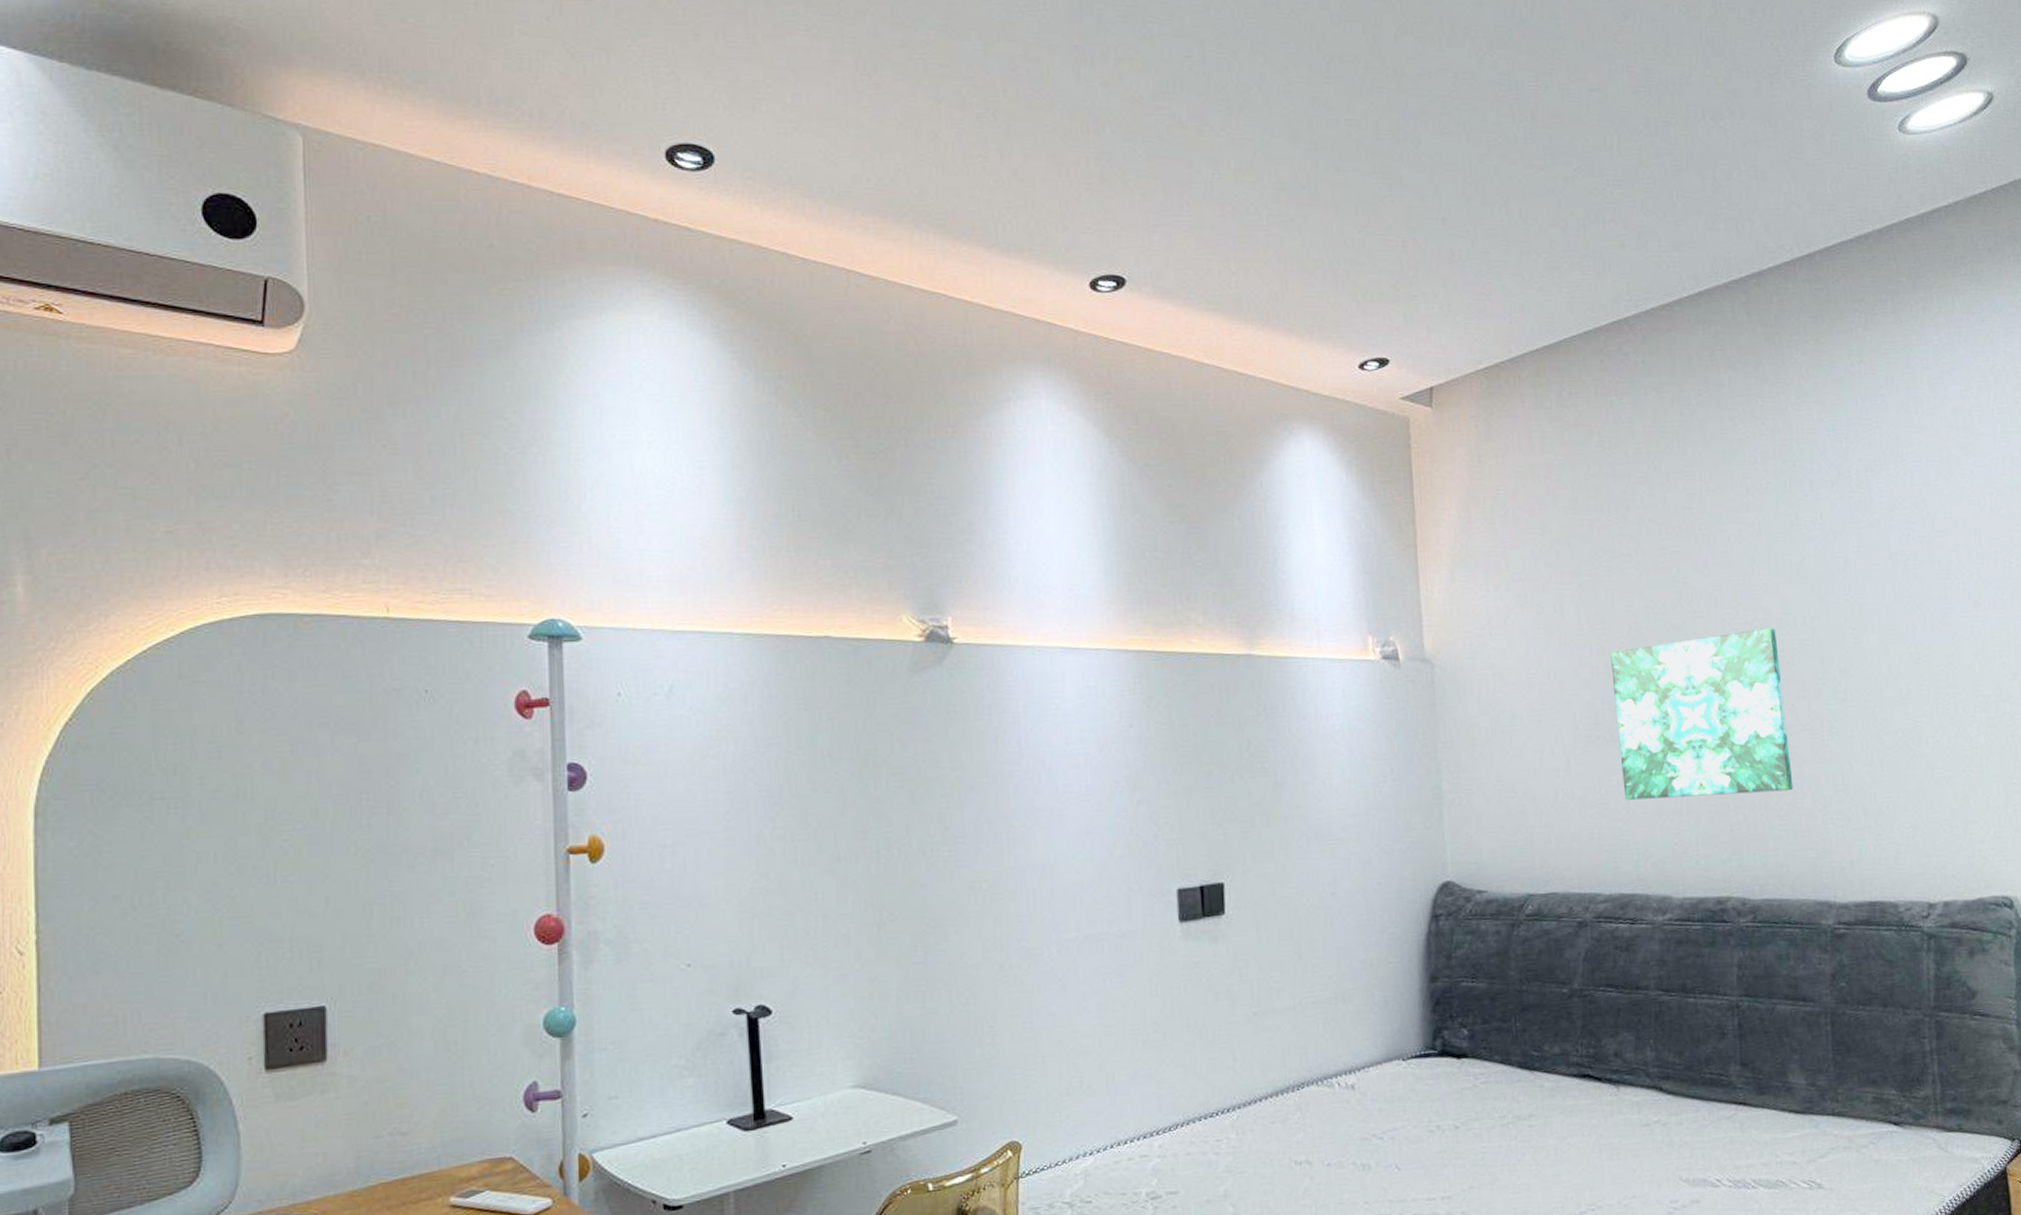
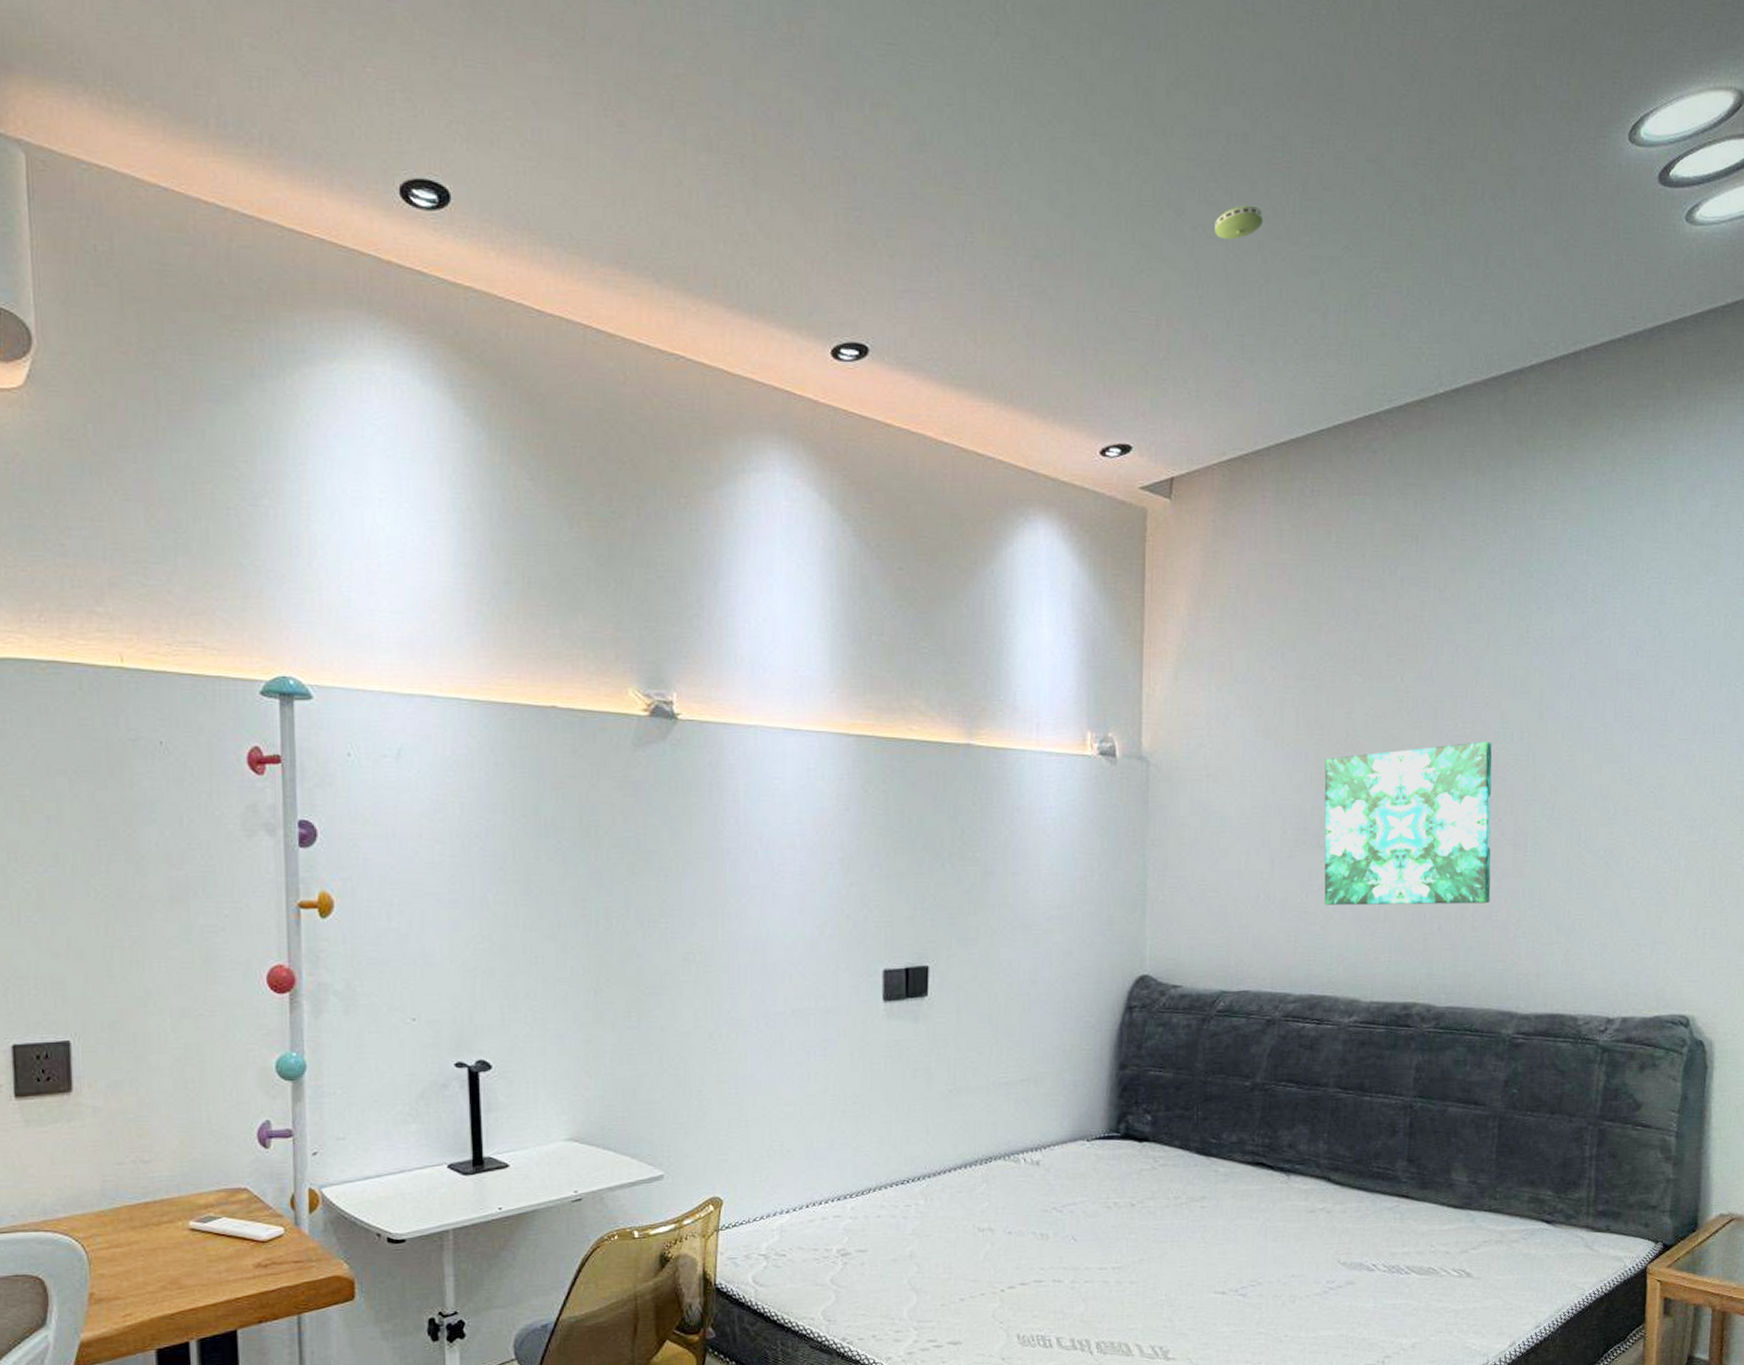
smoke detector: none [1451,134,1497,166] -> present [1215,204,1263,240]

